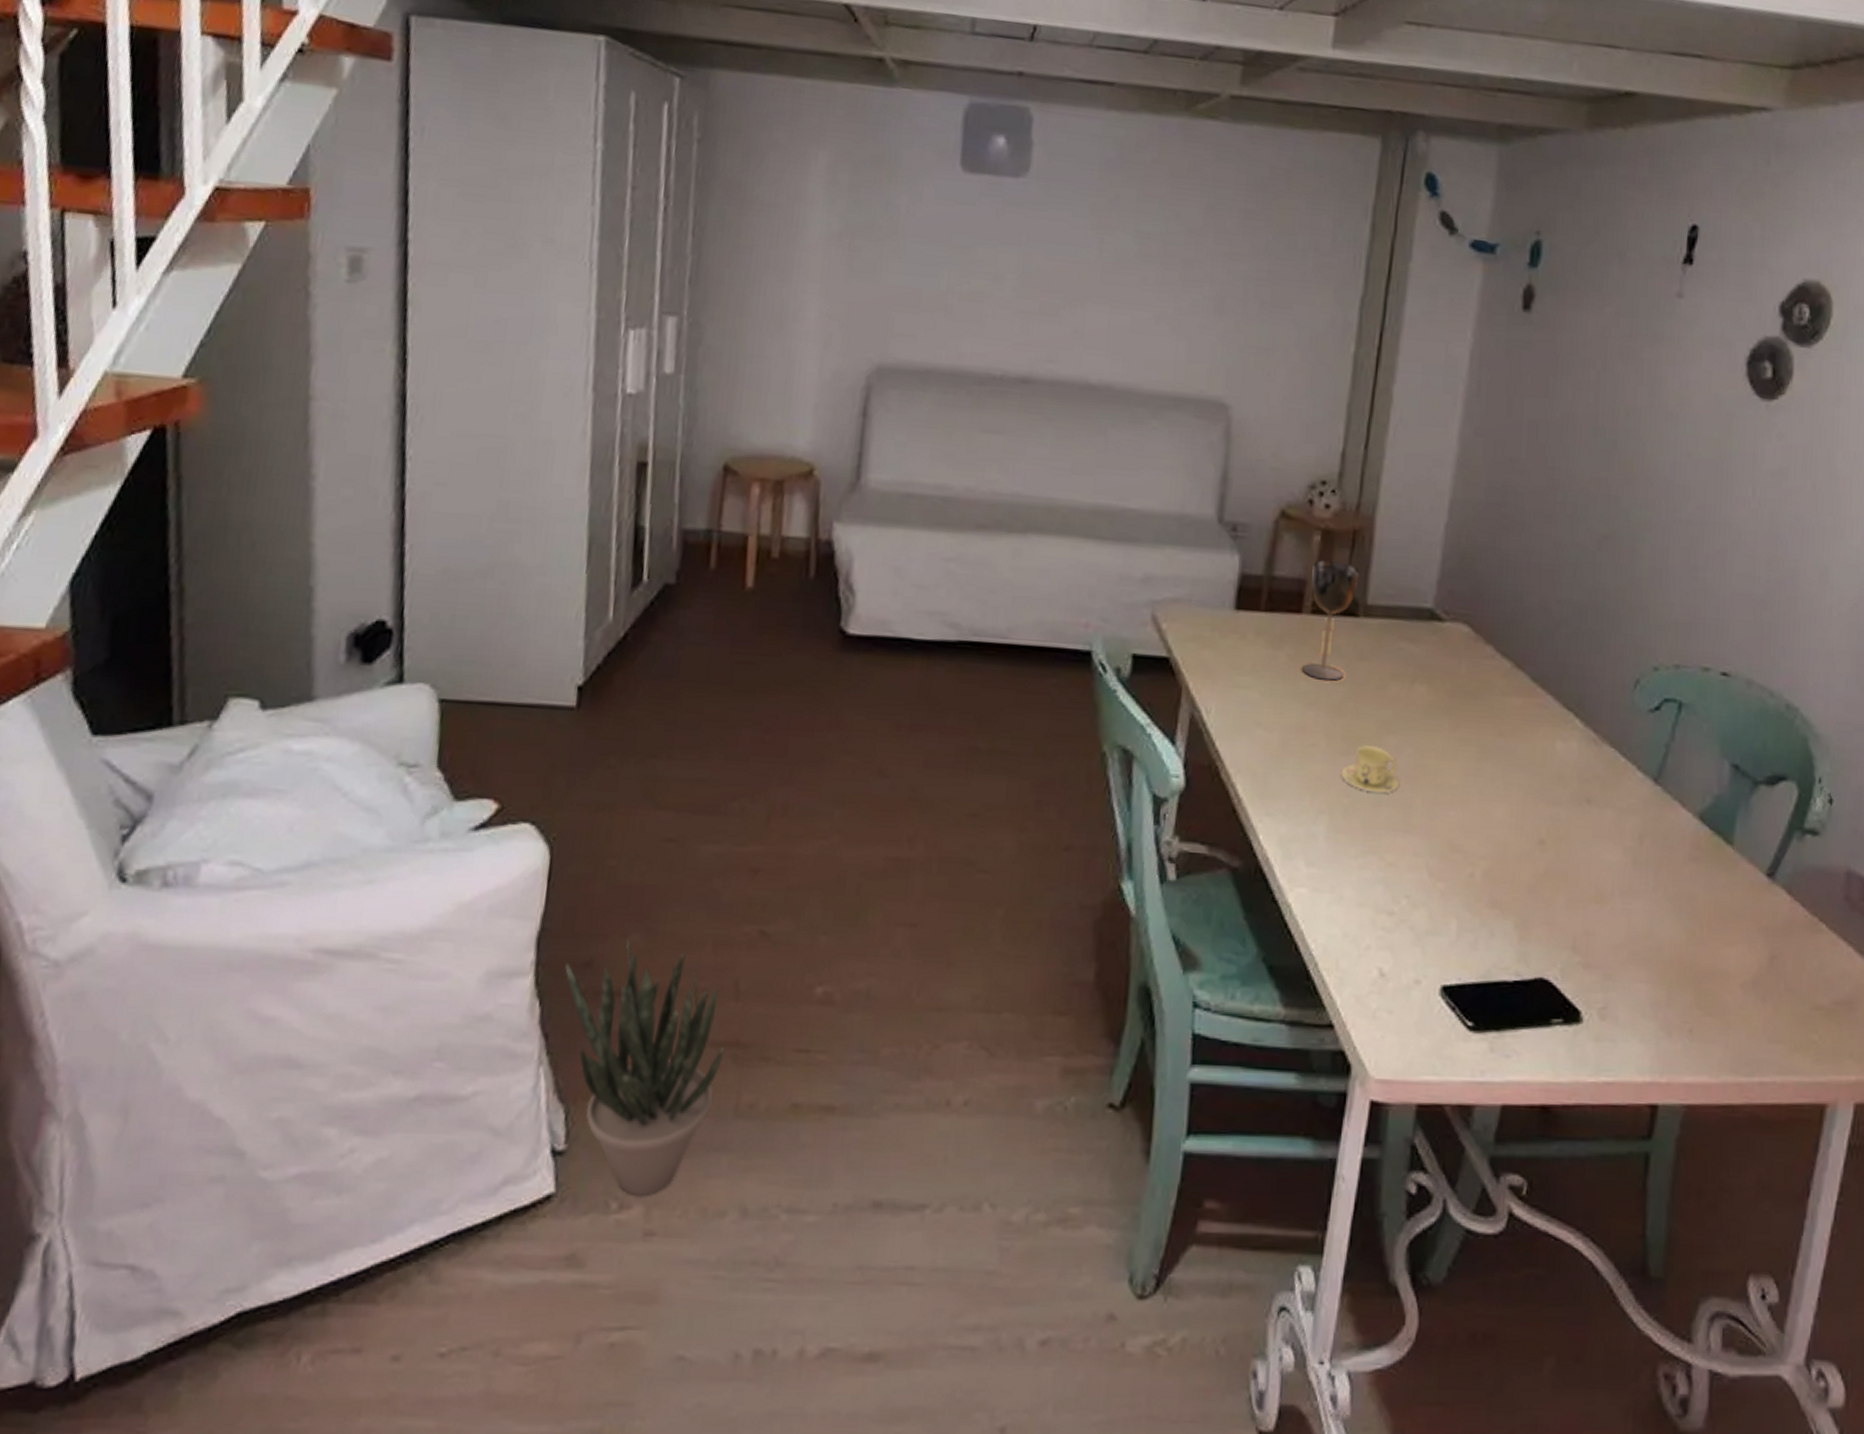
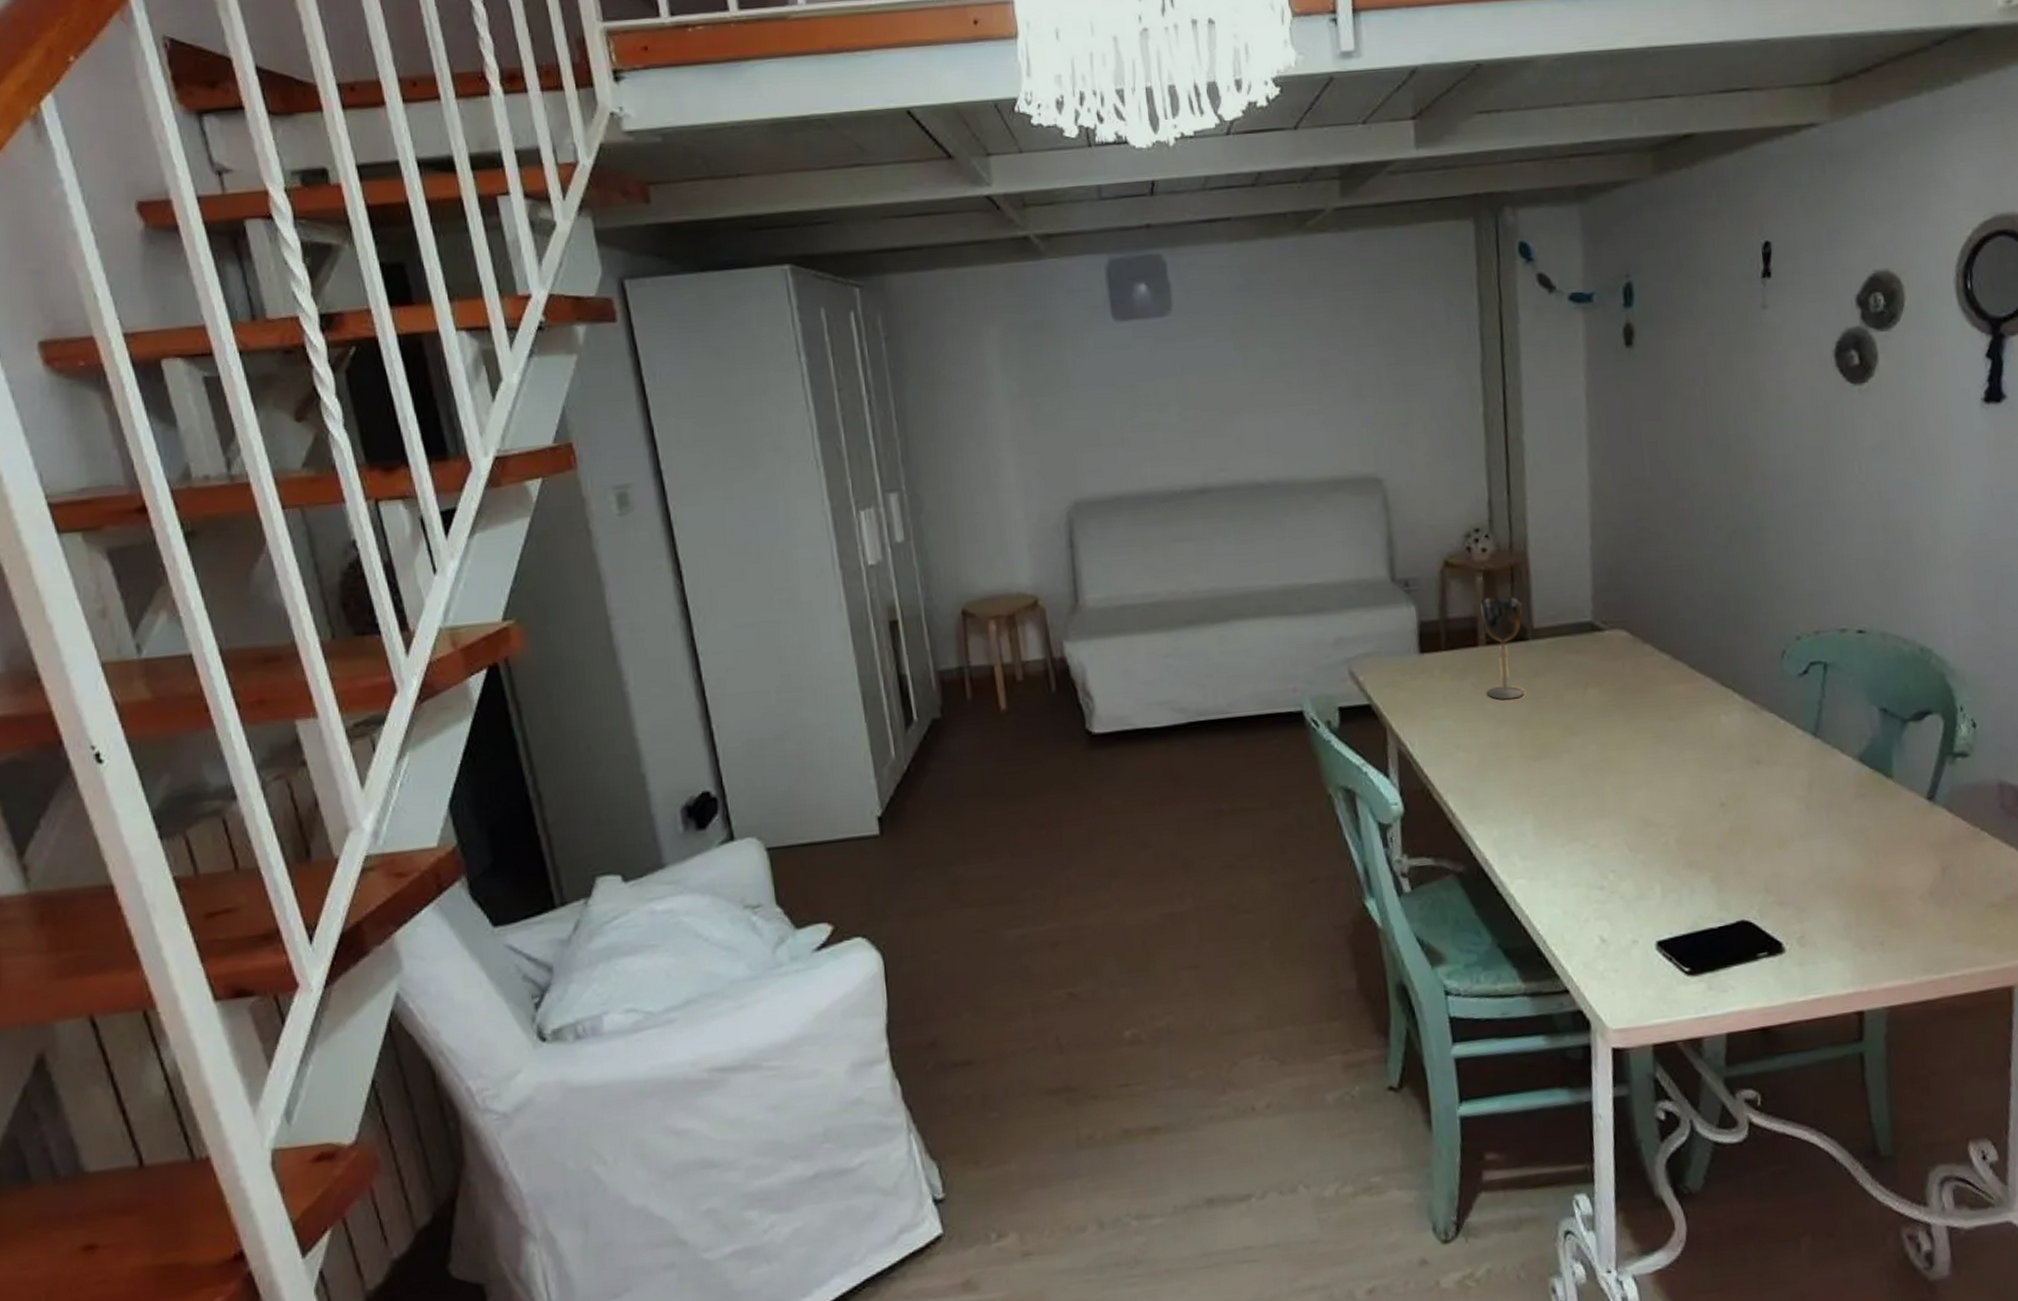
potted plant: present [564,937,725,1196] -> none [914,1016,1059,1226]
cup and saucer: present [1341,744,1400,793] -> none [1536,748,1590,788]

